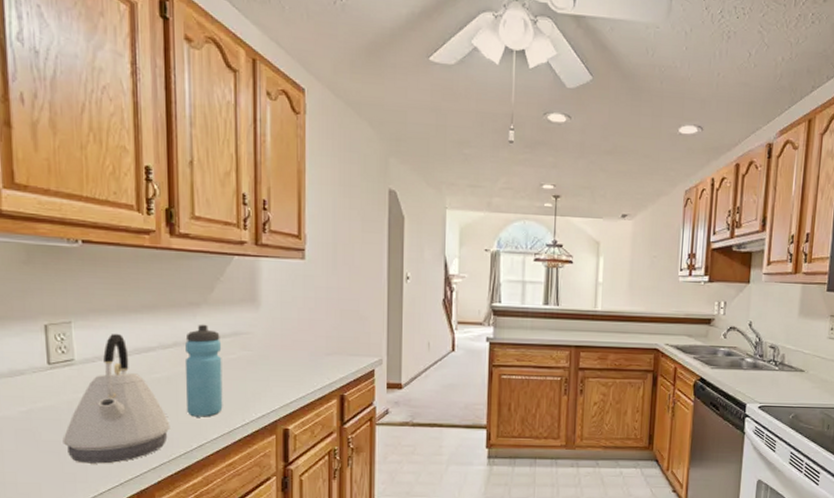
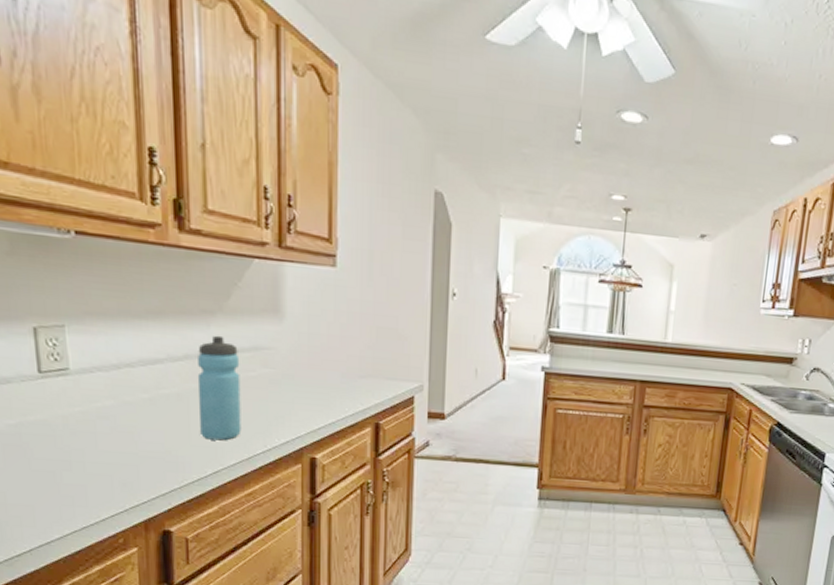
kettle: present [63,333,170,464] -> none [58,340,182,488]

